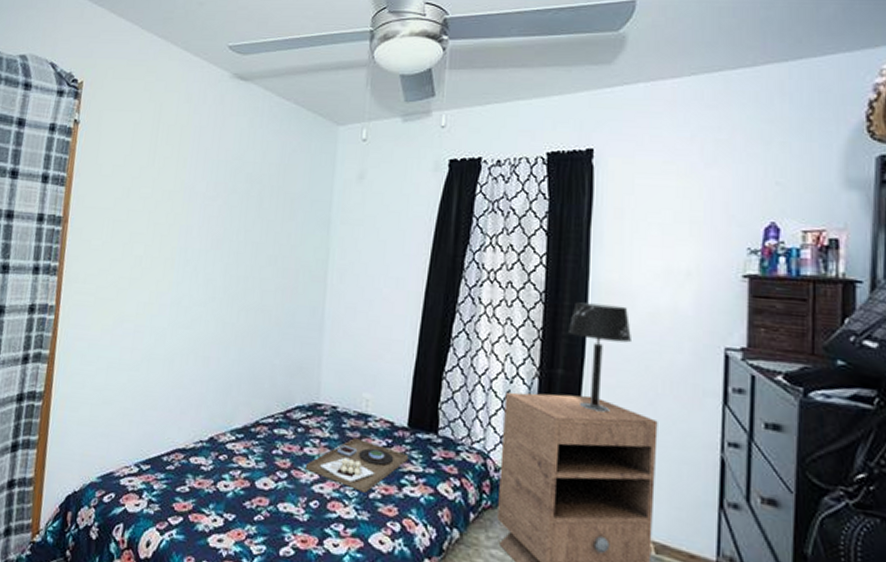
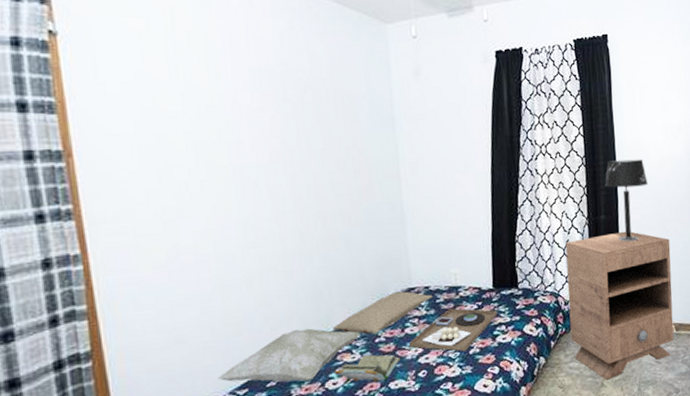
decorative pillow: none [128,418,260,476] -> present [217,328,361,383]
book: none [227,464,294,499] -> present [334,354,401,384]
pillow: none [234,404,340,444] -> present [332,291,434,335]

